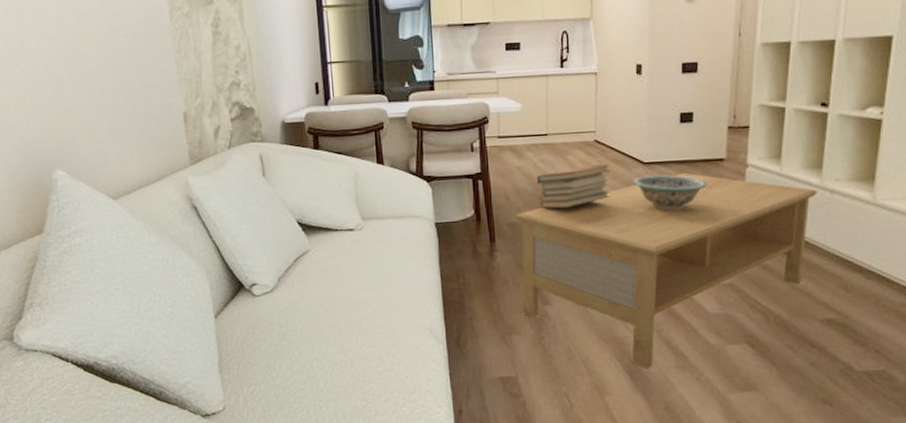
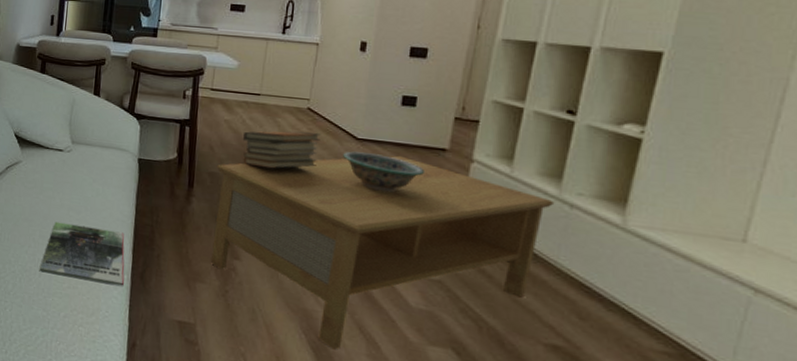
magazine: none [351,302,440,362] -> present [40,221,125,286]

